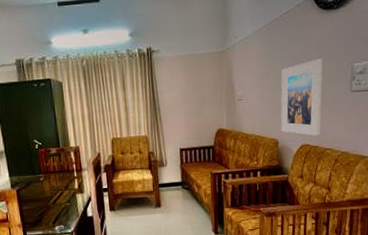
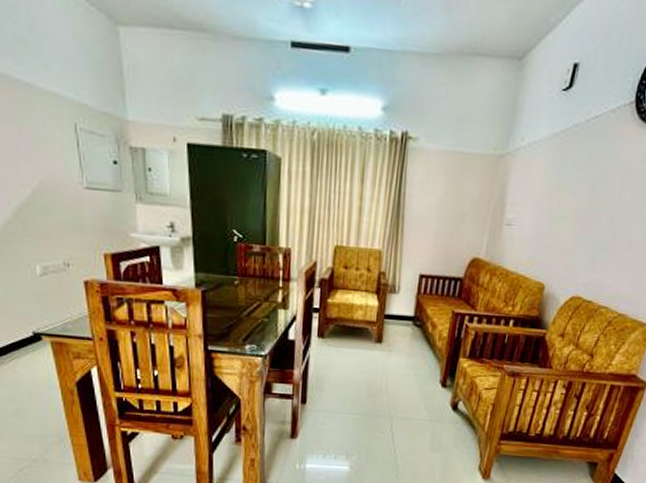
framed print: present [281,58,323,136] -> none [551,188,626,288]

